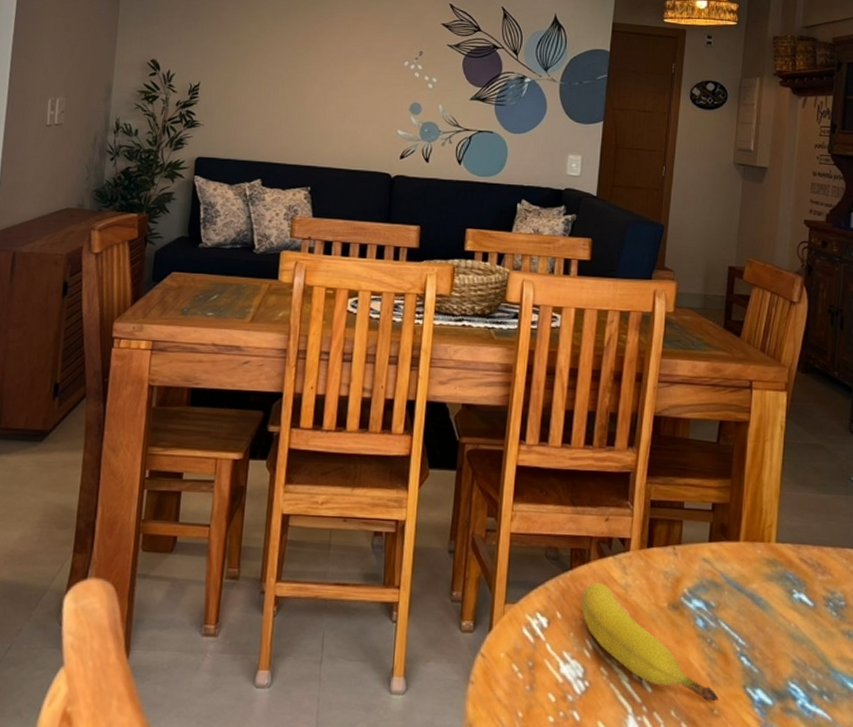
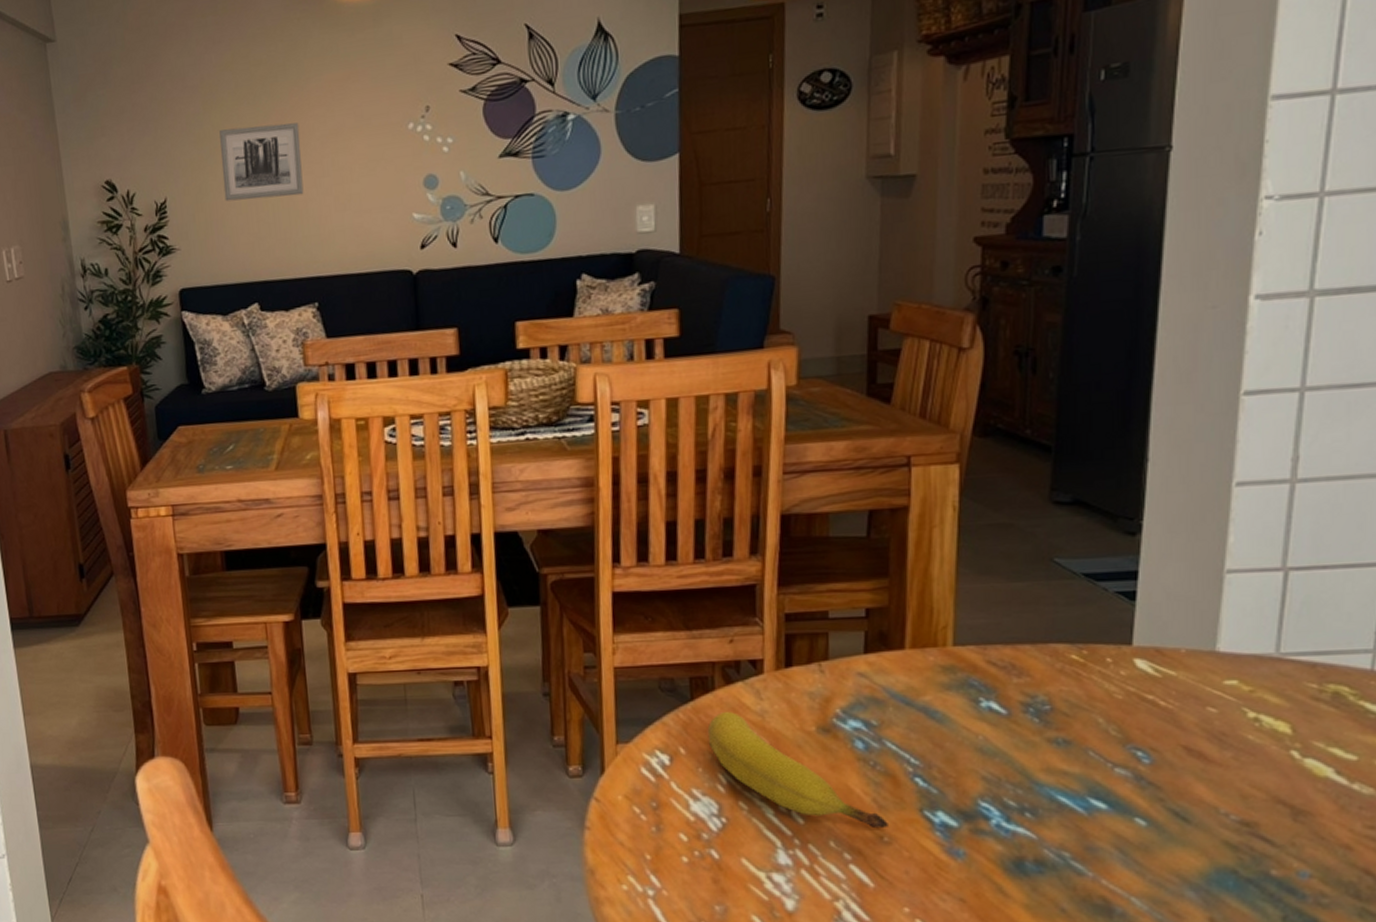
wall art: none [248,38,319,100] -> present [219,122,304,202]

